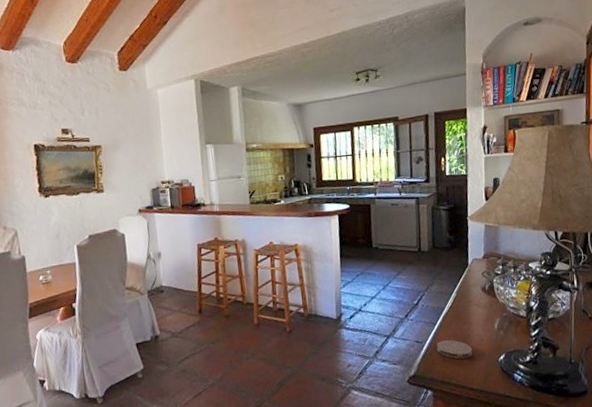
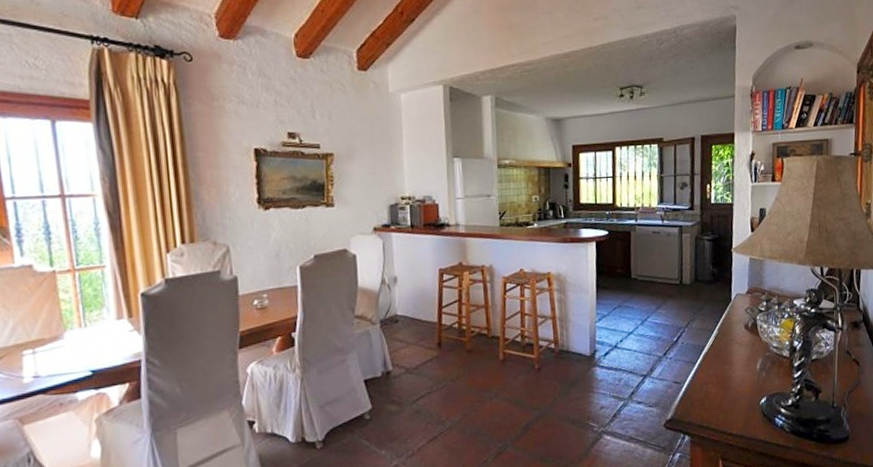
coaster: present [436,340,473,359] -> none [695,380,734,402]

